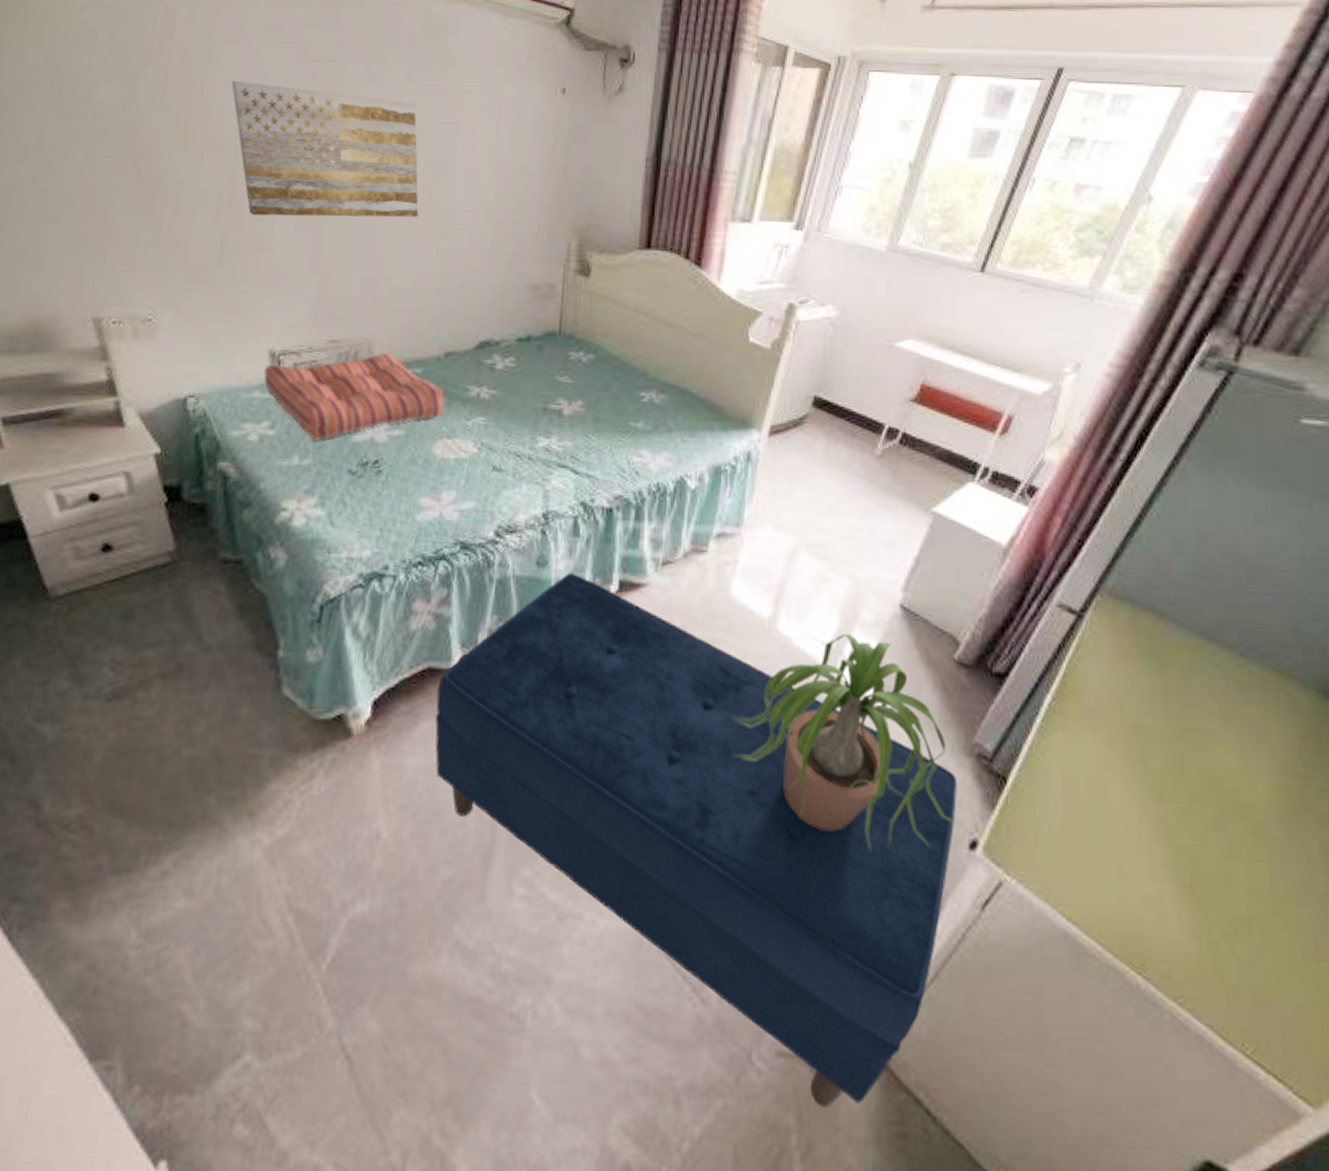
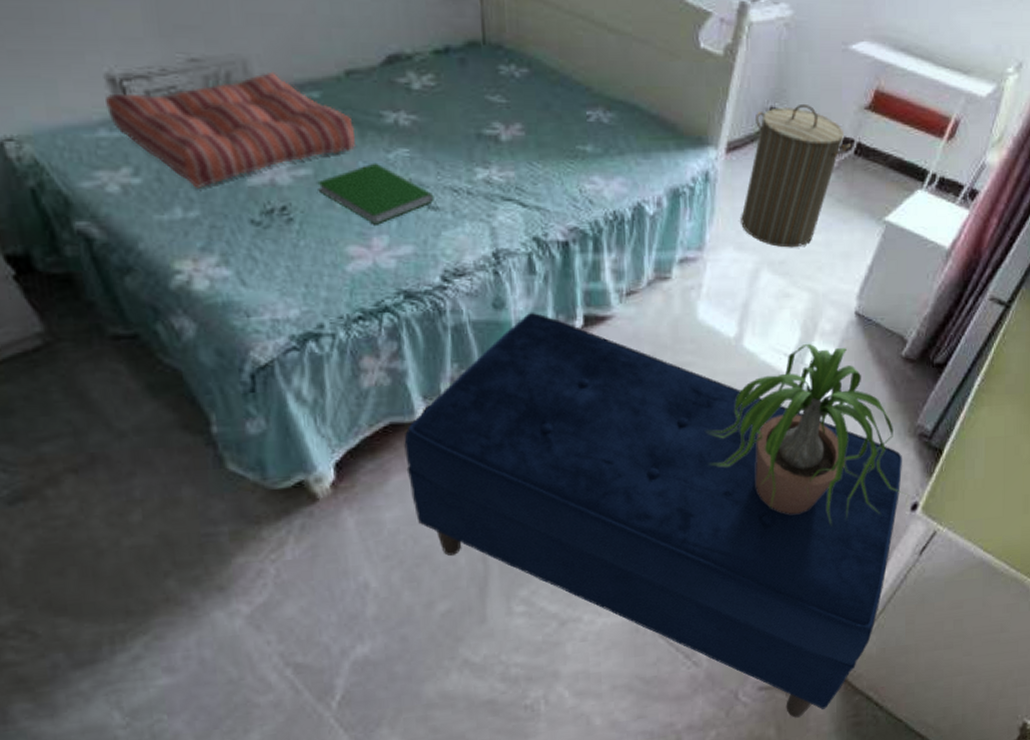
hardcover book: none [406,428,500,481] -> present [317,163,434,225]
laundry hamper: none [780,393,897,532] -> present [741,103,852,248]

